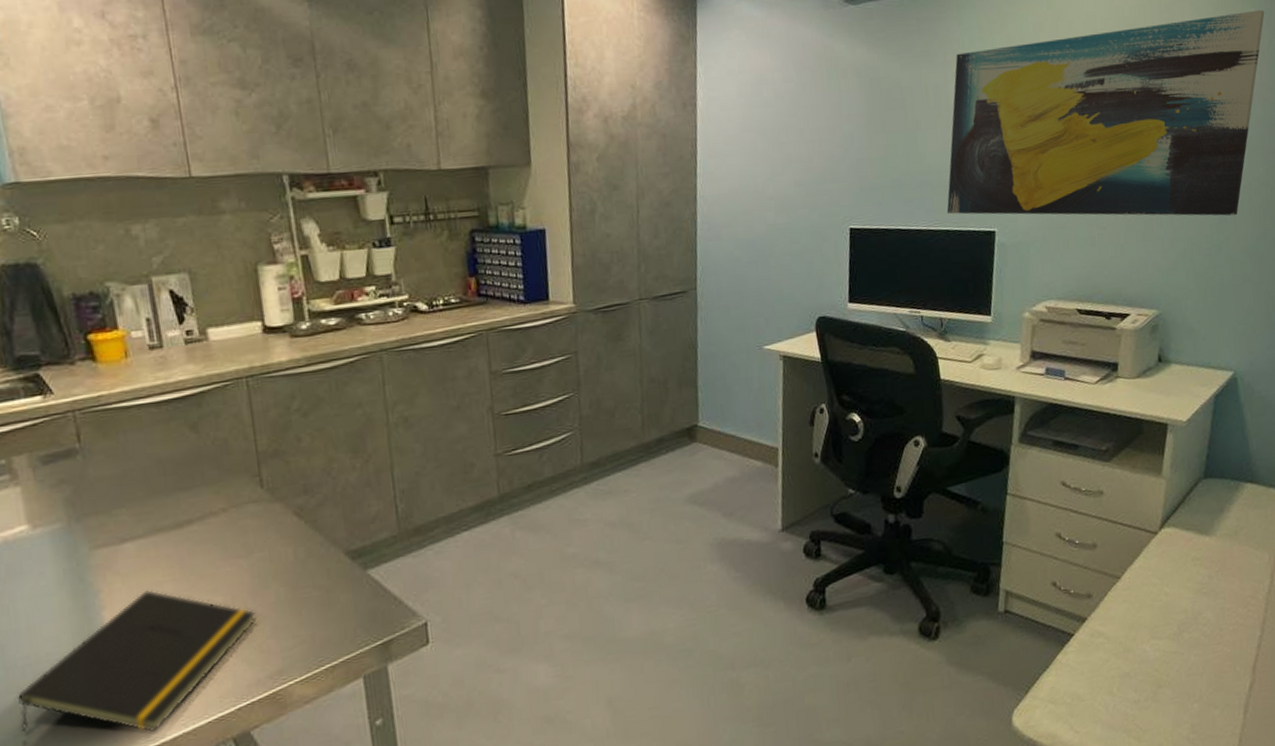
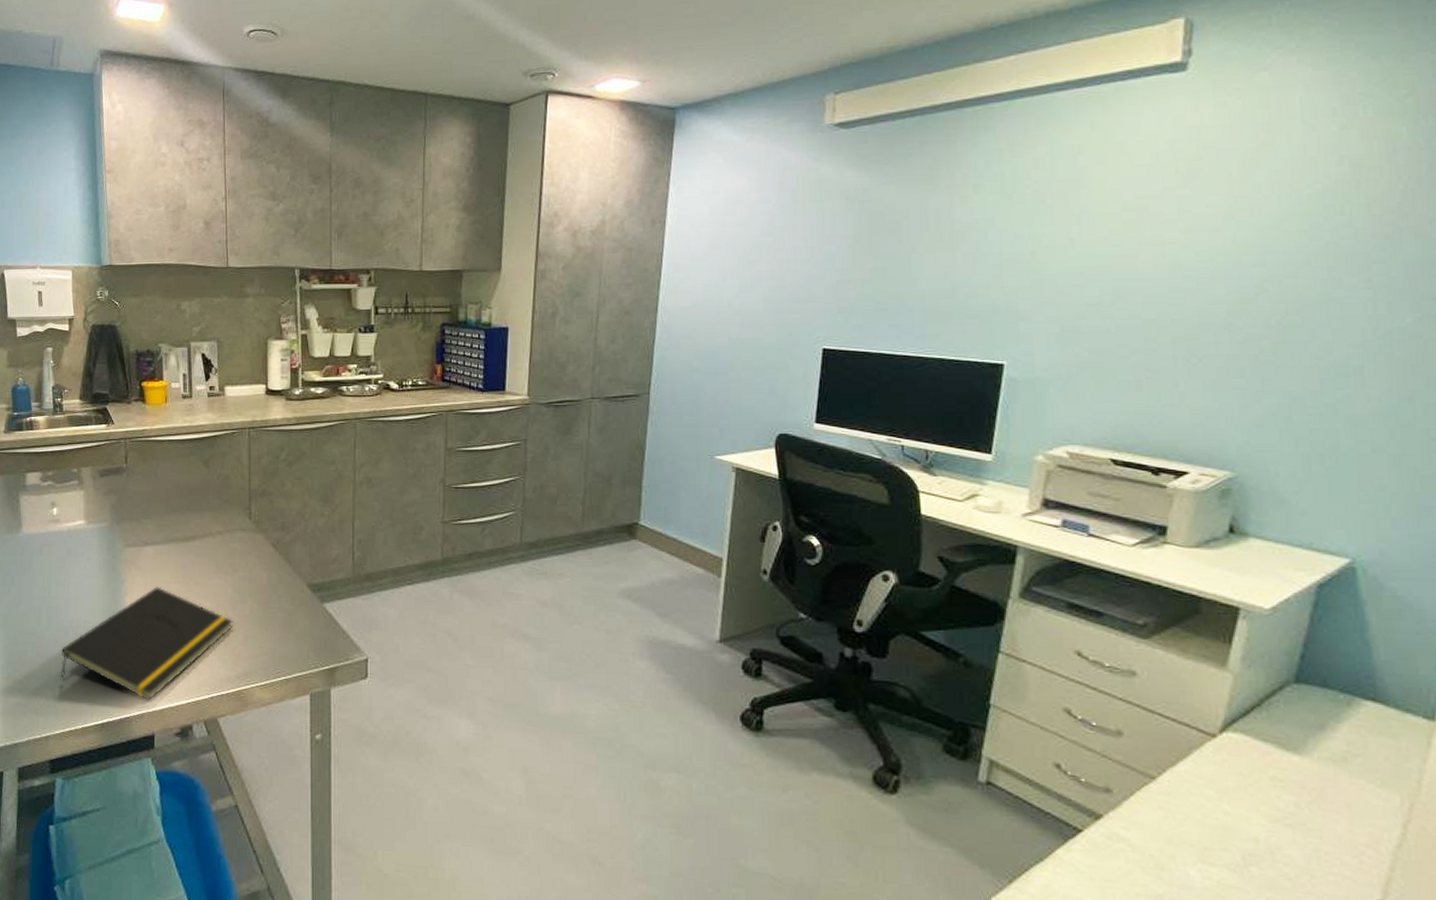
wall art: present [947,9,1265,216] -> none [942,128,1424,371]

